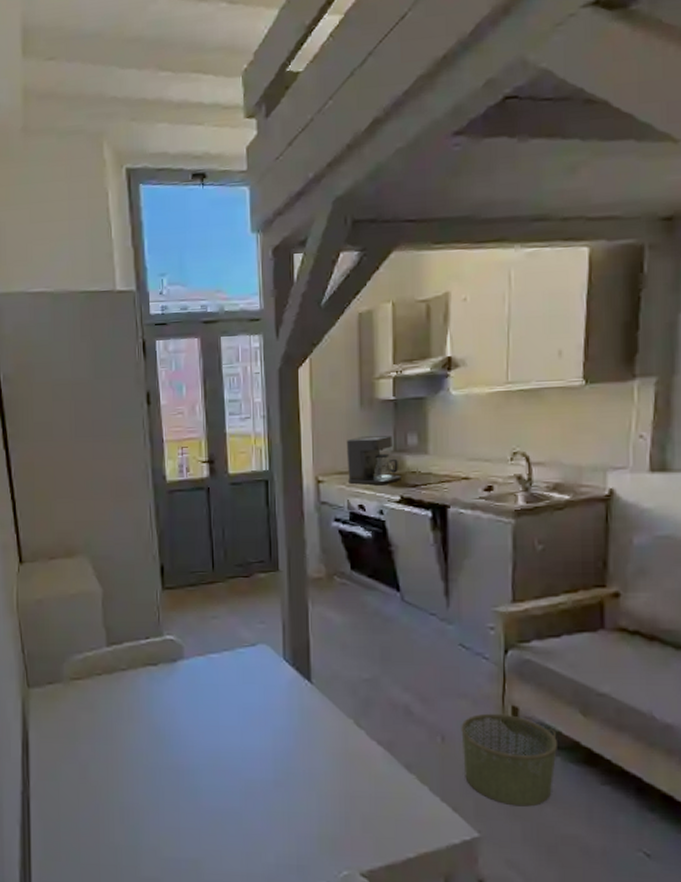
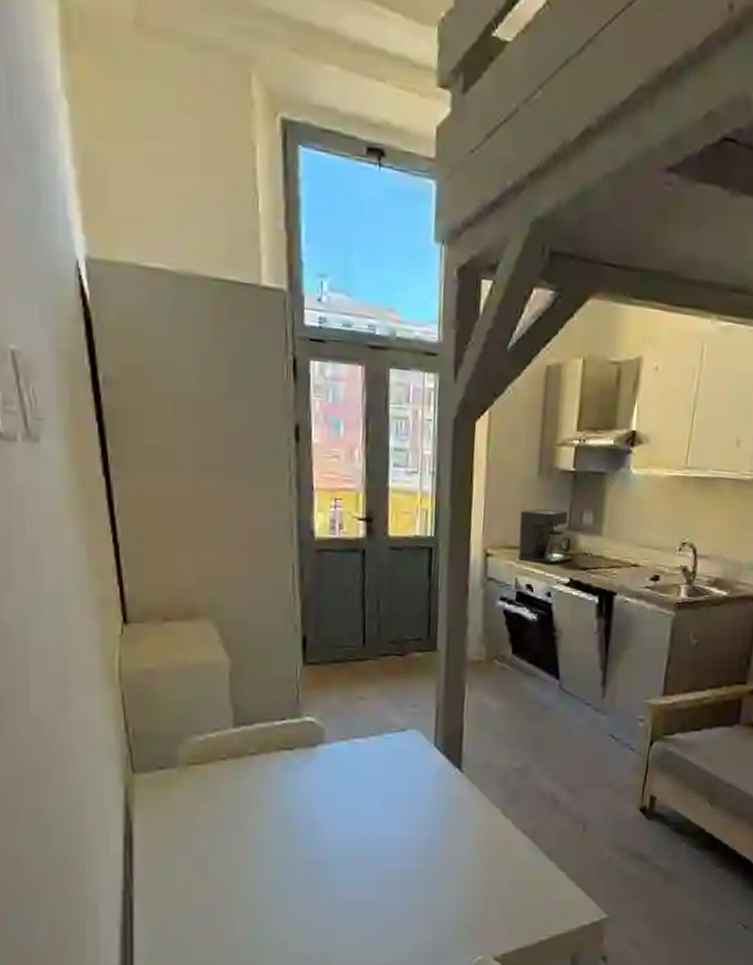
basket: present [461,713,559,807] -> none [600,802,686,889]

